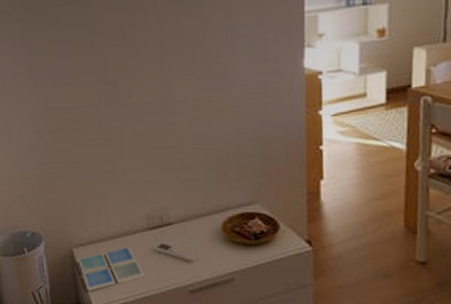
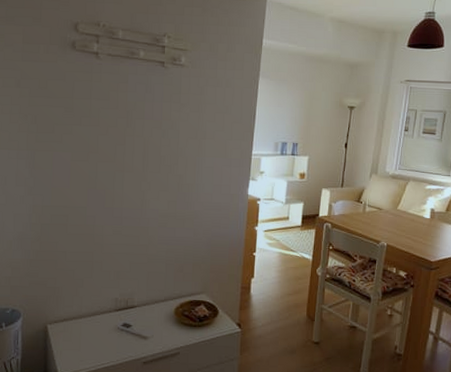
drink coaster: present [78,246,144,291] -> none [50,324,107,362]

